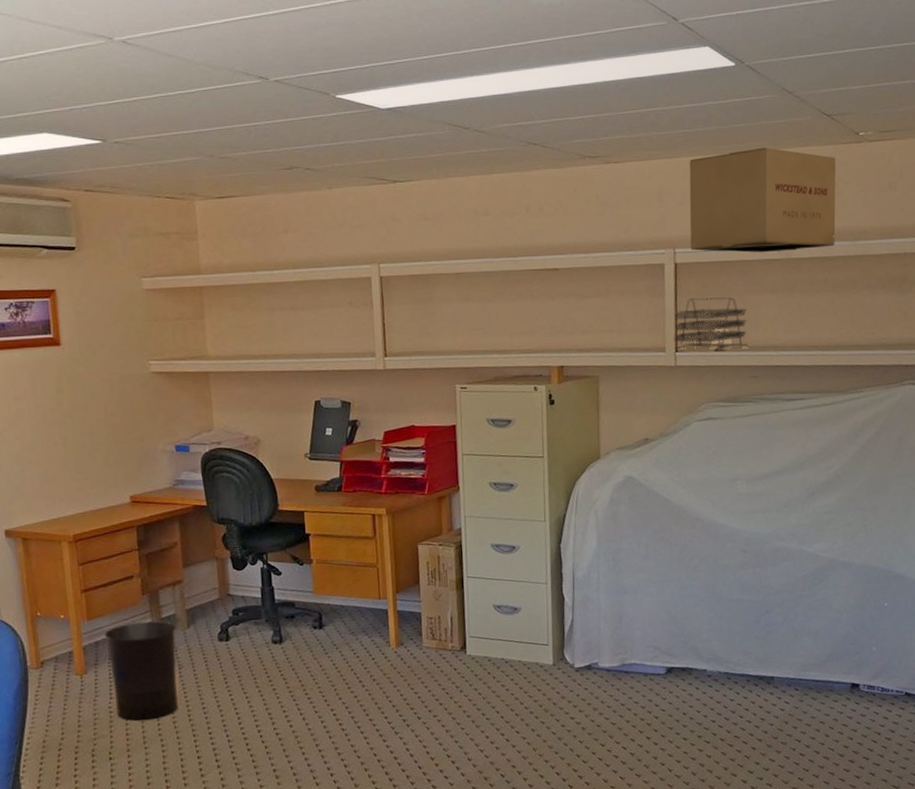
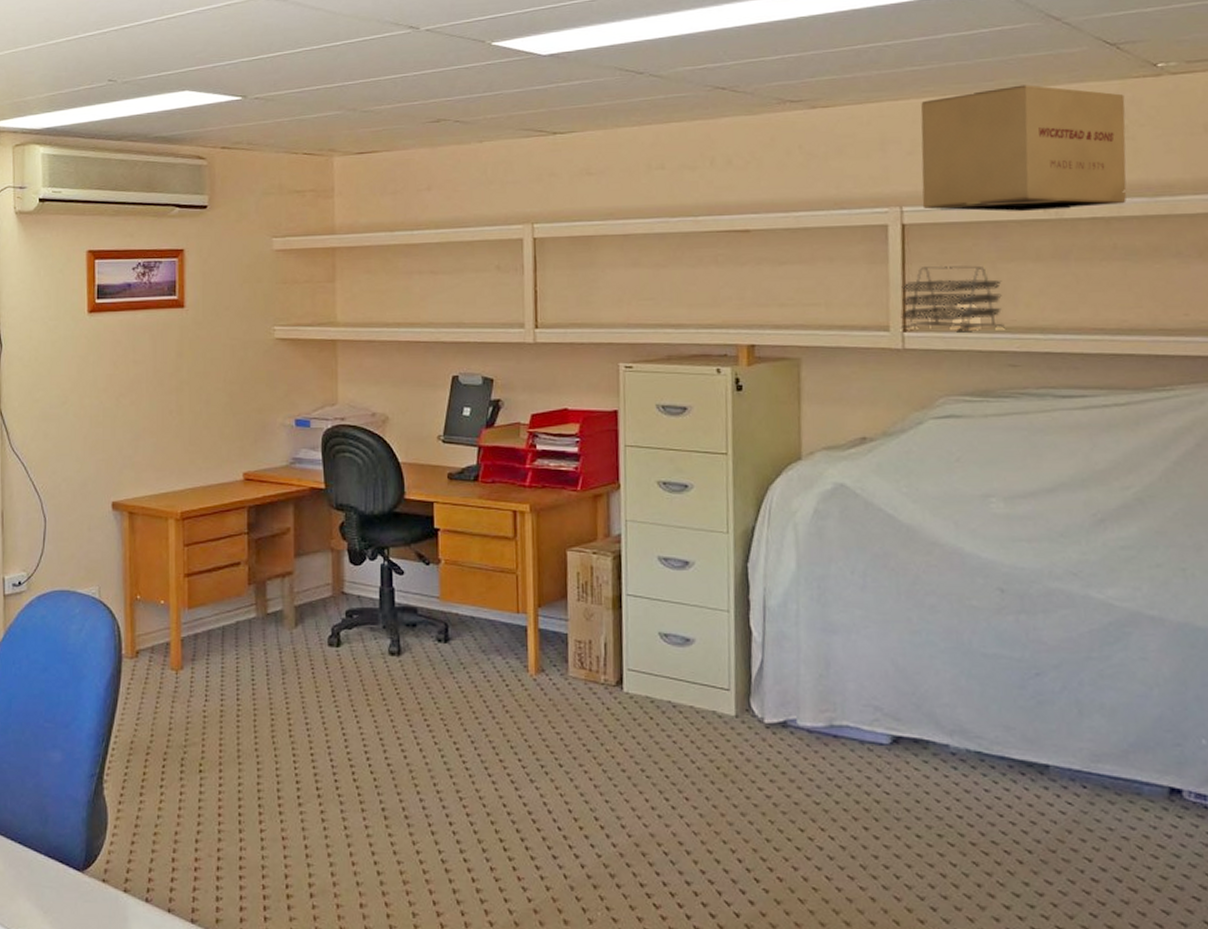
waste bin: present [104,621,178,721] -> none [204,616,283,730]

